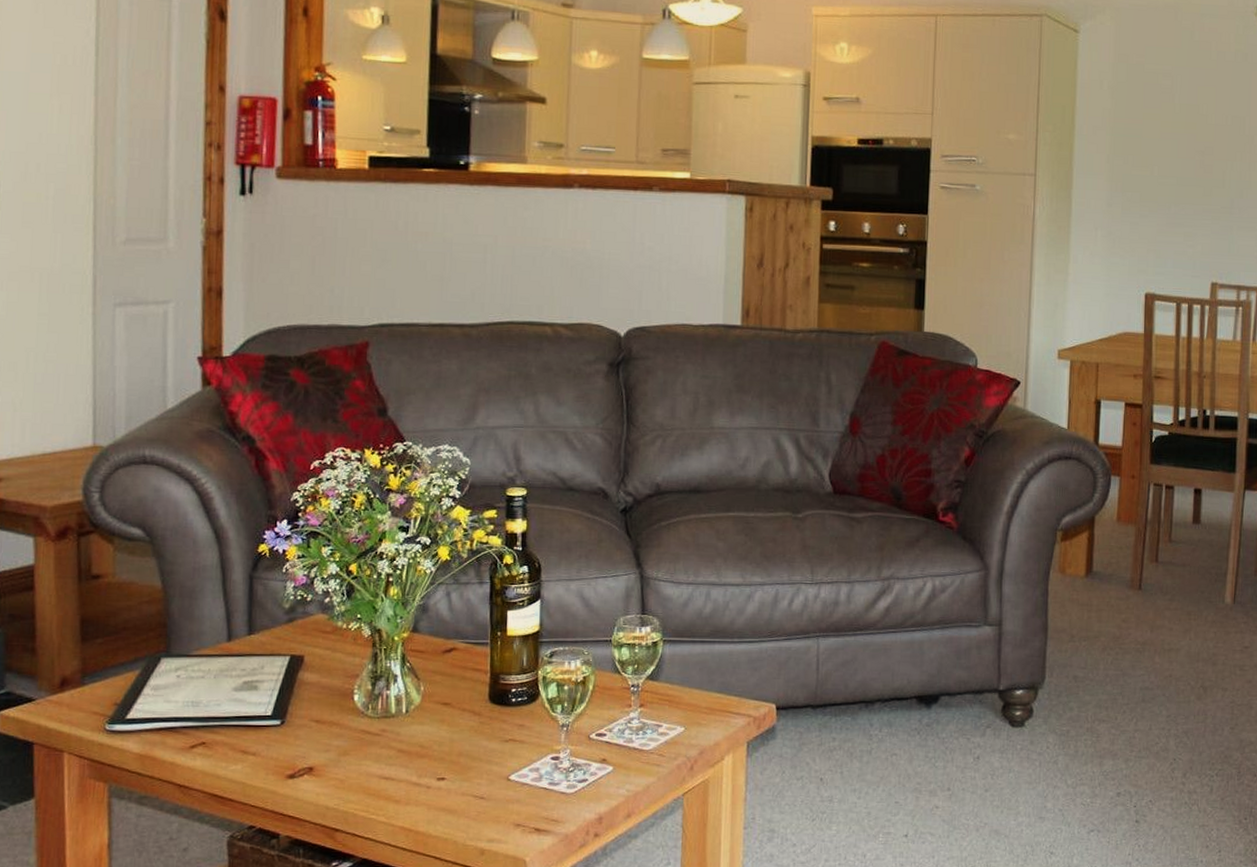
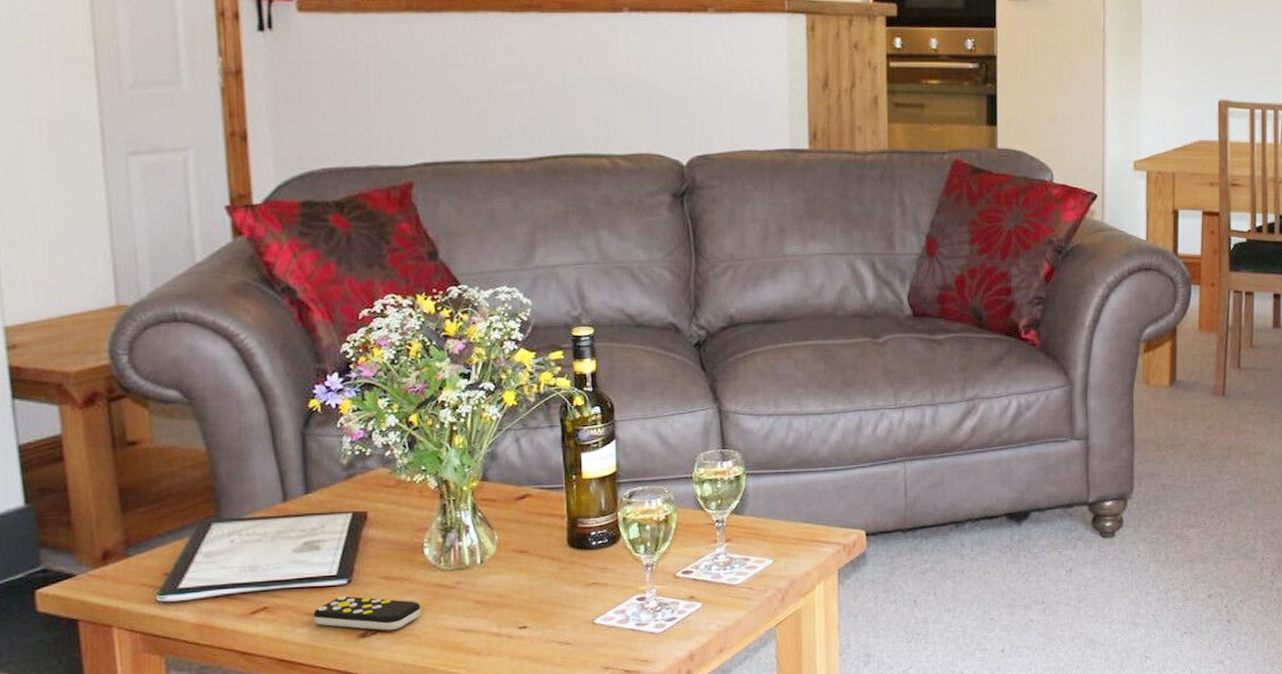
remote control: none [246,736,347,774] -> present [313,595,421,631]

